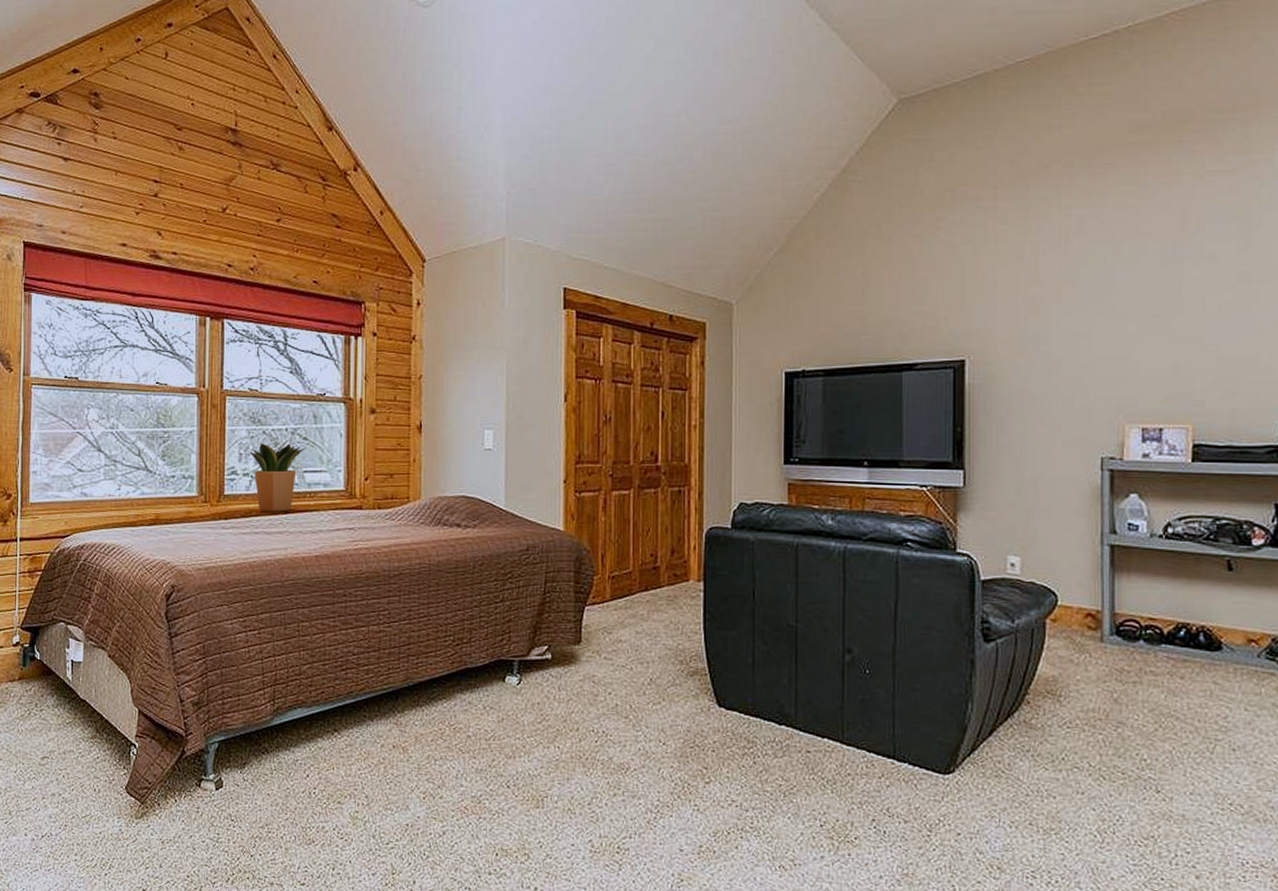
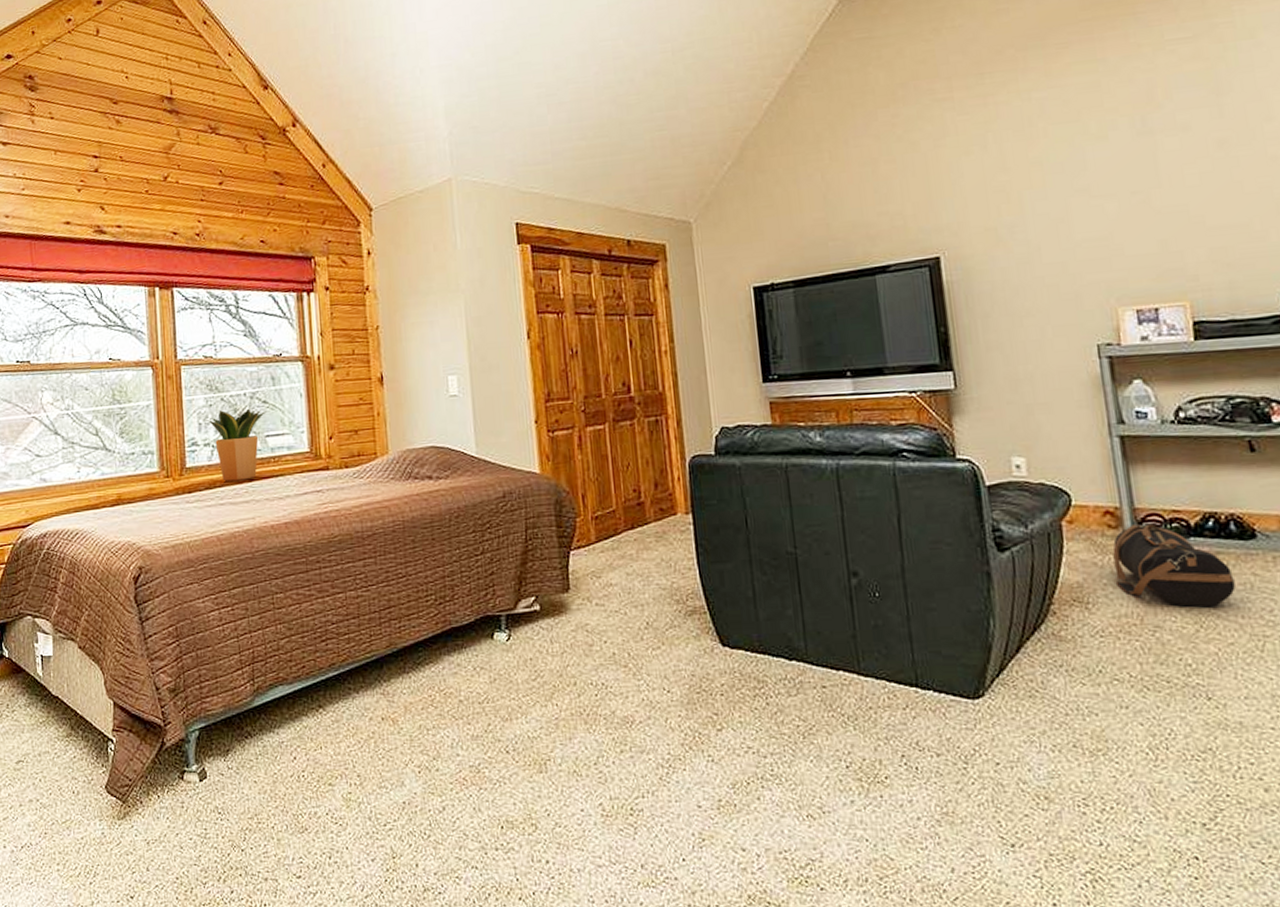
duffel bag: none [1087,628,1196,710] -> present [1112,524,1236,608]

